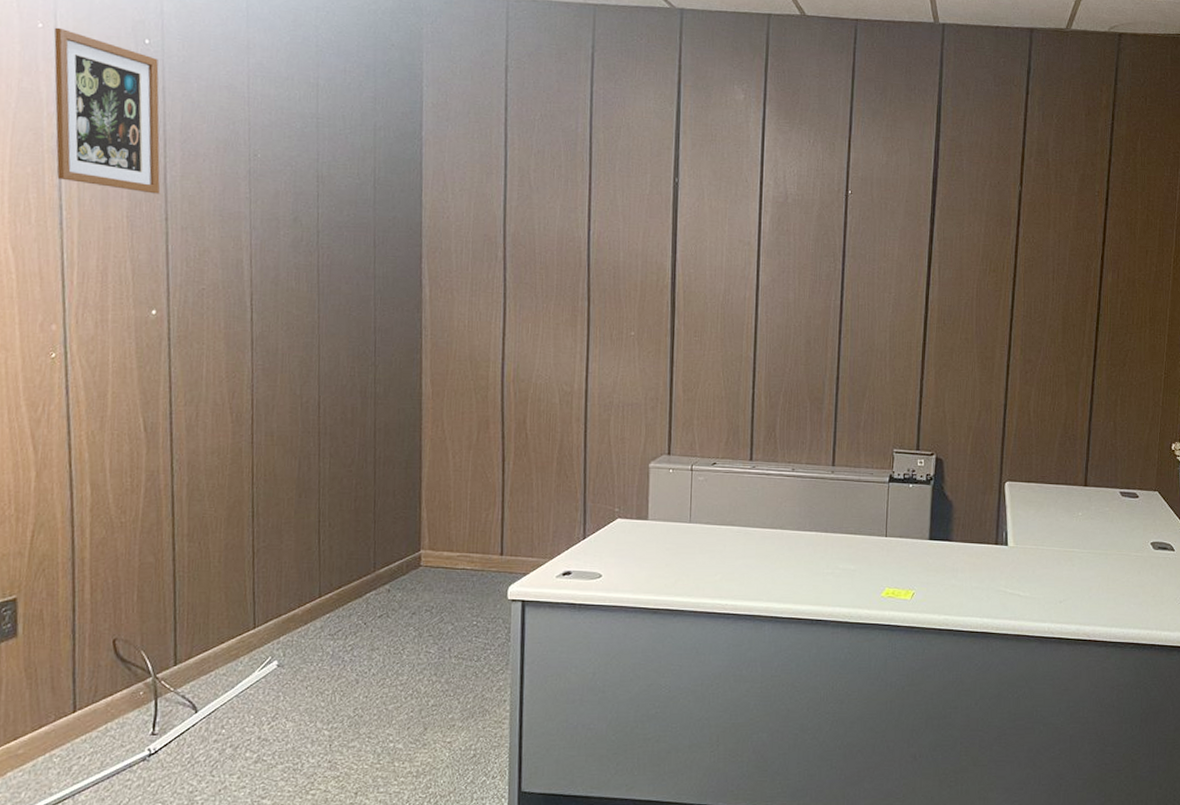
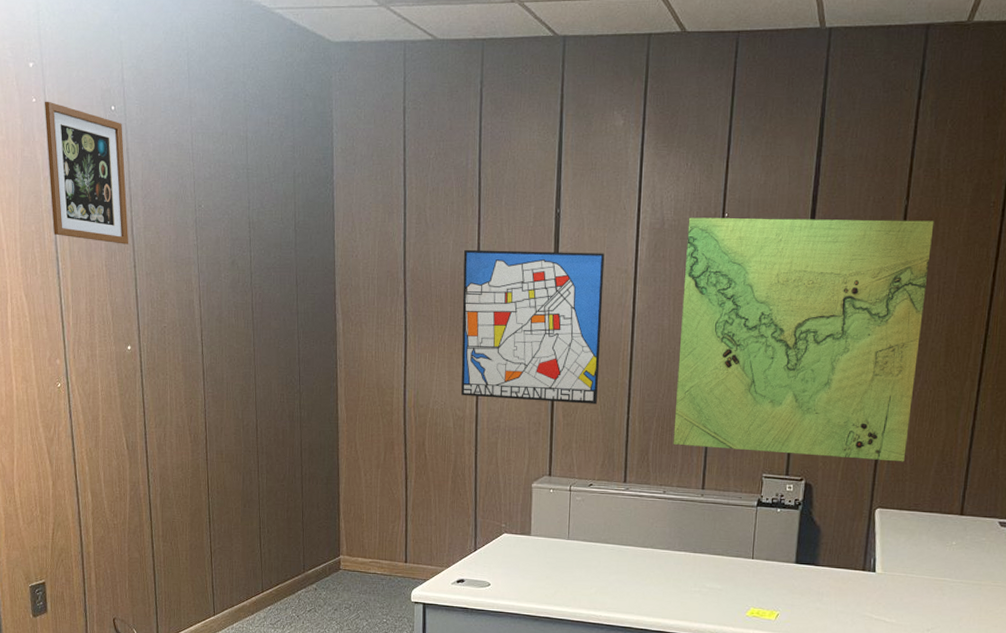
wall art: none [568,215,727,379] -> present [461,249,605,404]
map: none [801,193,1046,435] -> present [673,217,934,462]

